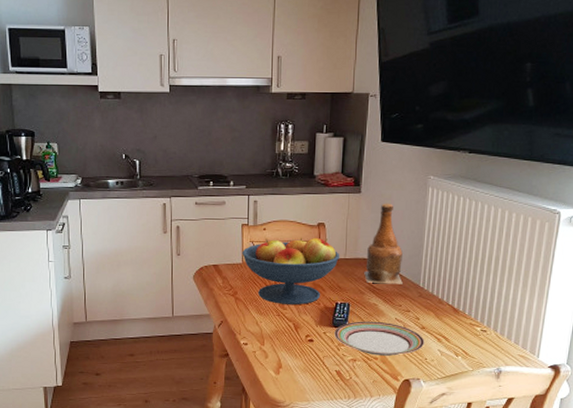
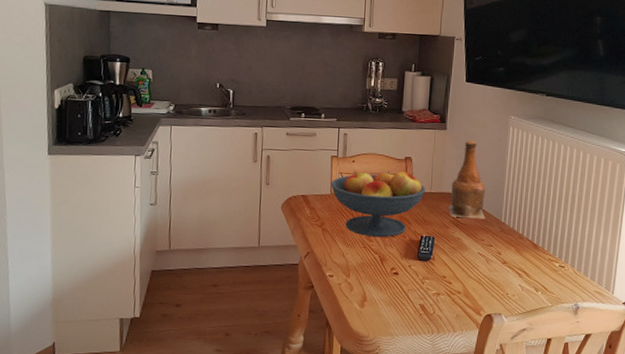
plate: present [334,321,424,356] -> none [419,254,506,290]

